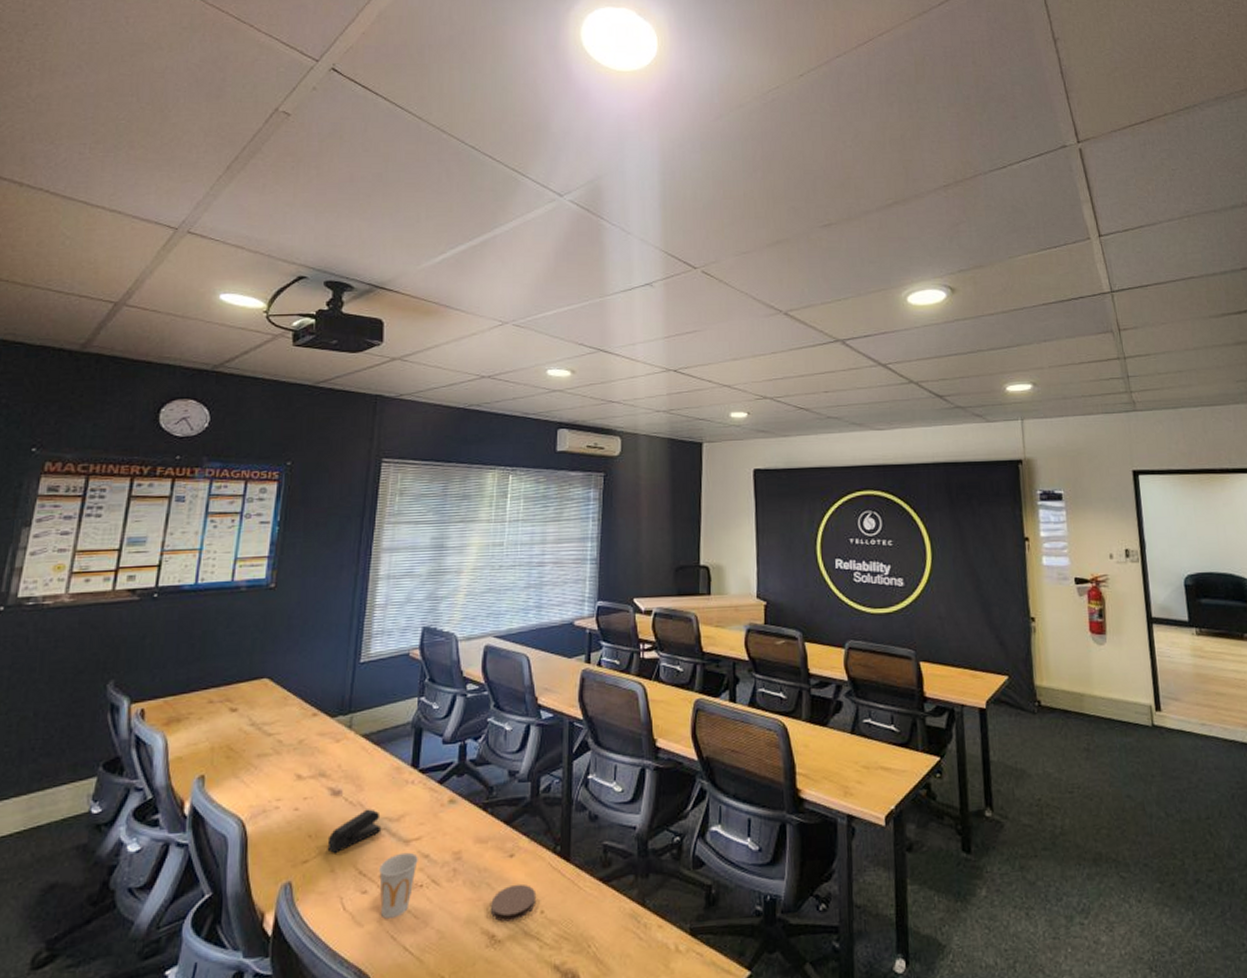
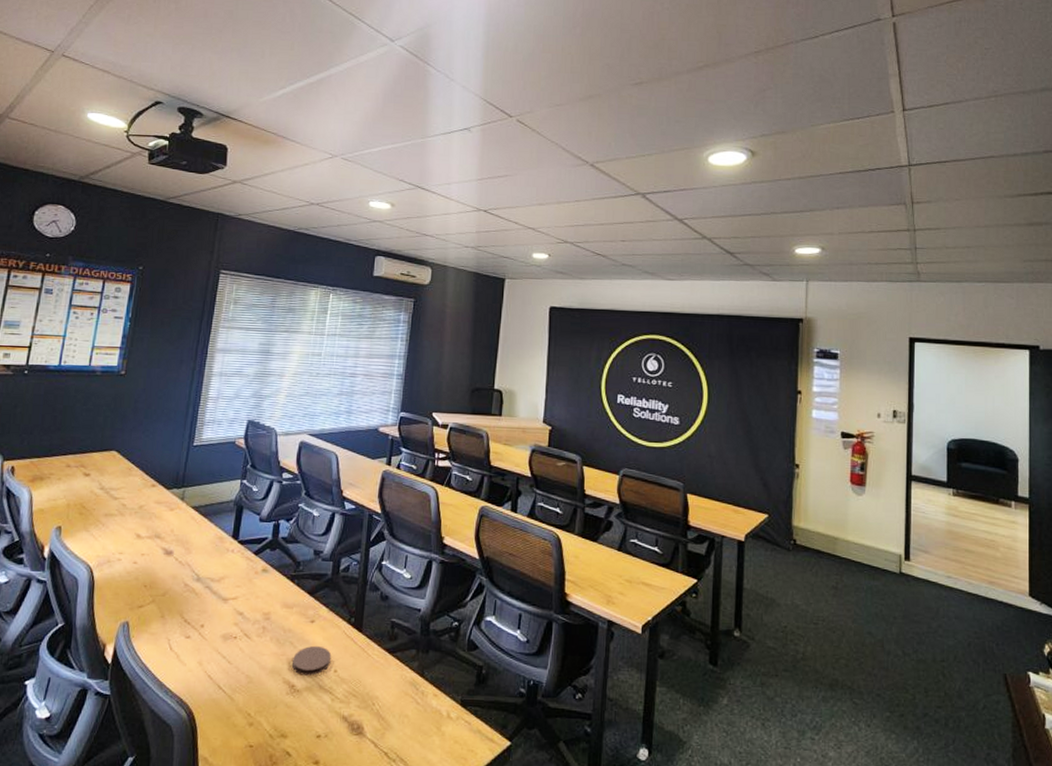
stapler: present [327,809,382,854] -> none [159,569,205,603]
cup: present [379,852,418,919] -> none [200,608,234,661]

